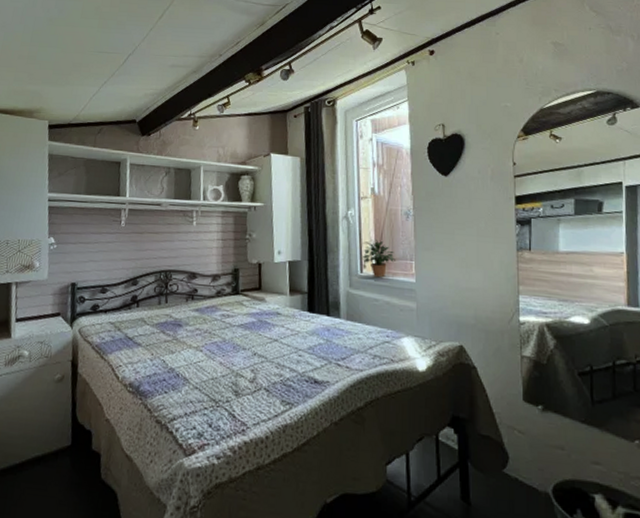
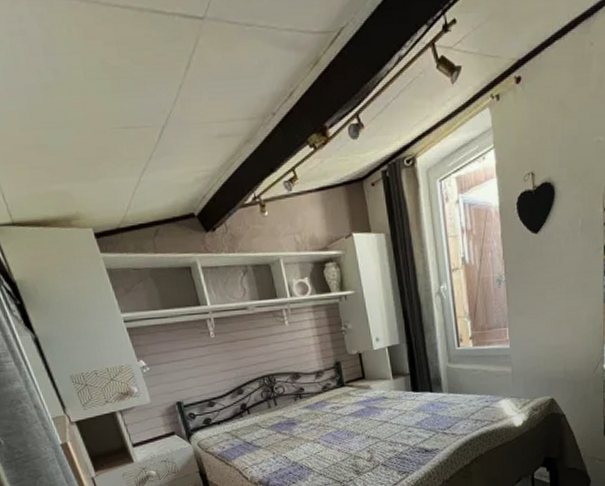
potted plant: present [361,240,395,278] -> none [457,312,490,349]

